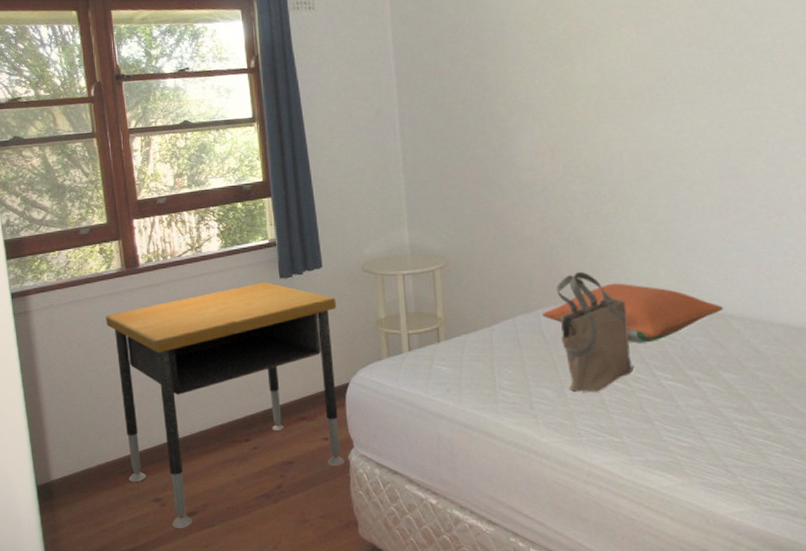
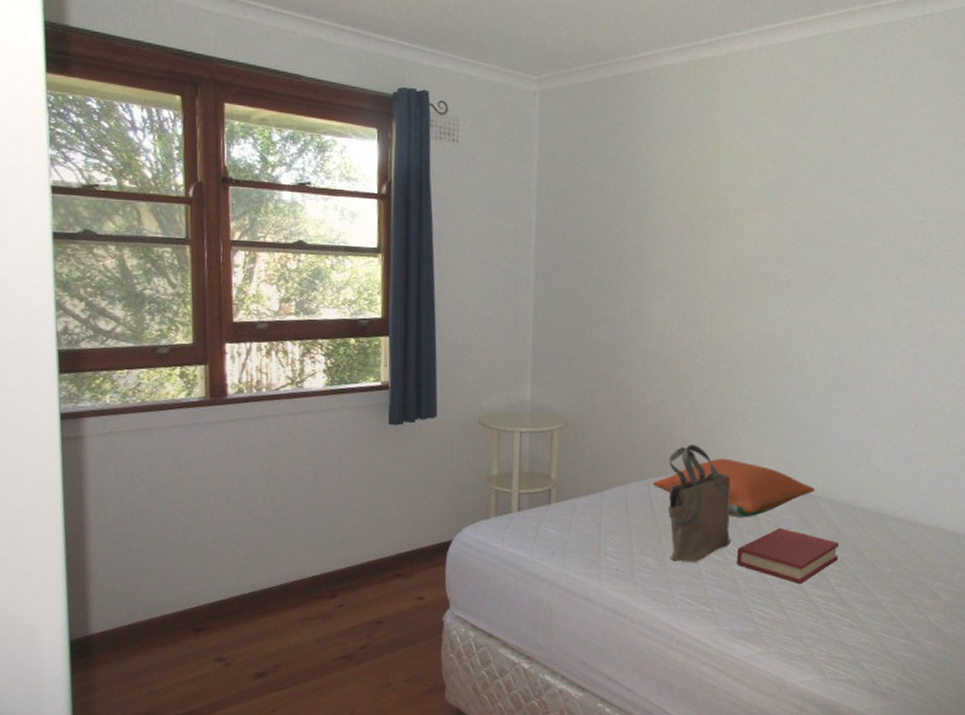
desk: present [106,282,345,528] -> none [179,427,448,691]
hardback book: none [642,350,759,409] -> present [737,527,839,584]

